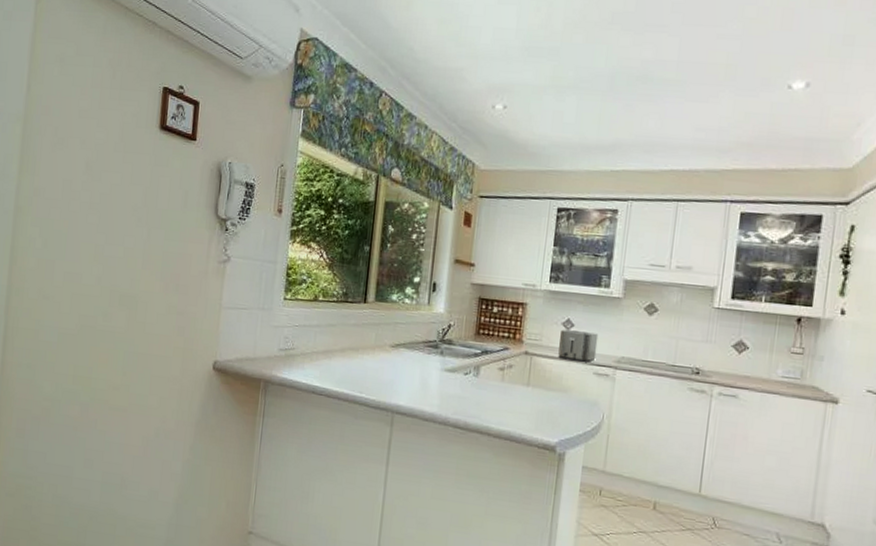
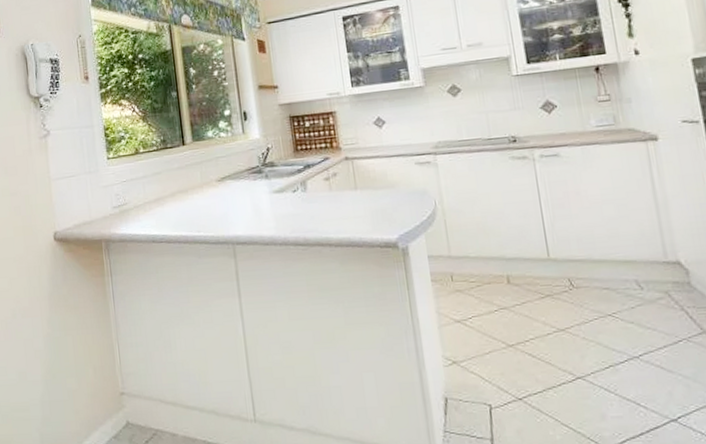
toaster: present [558,329,599,362] -> none [374,125,414,156]

